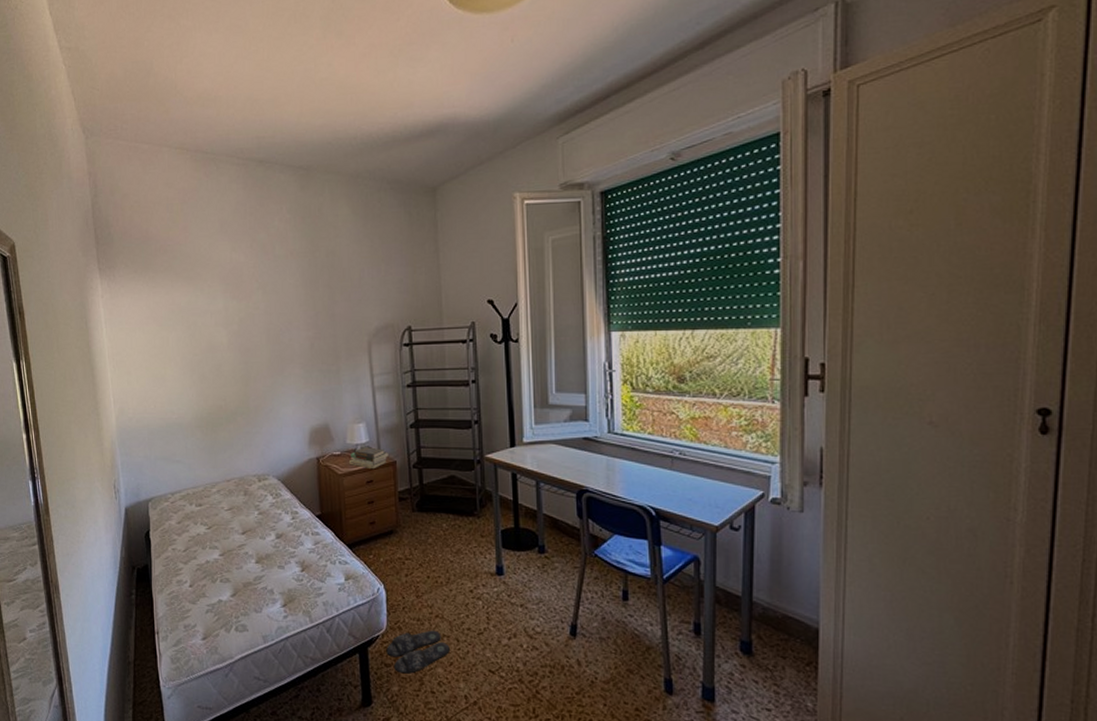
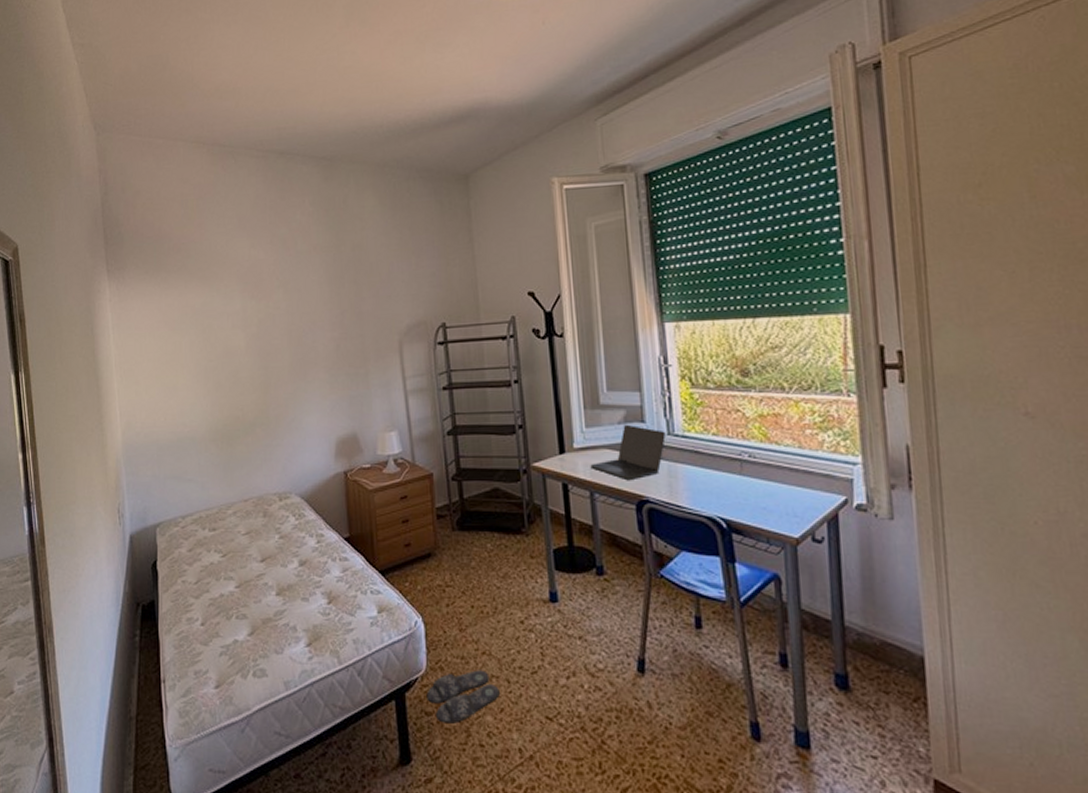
books: present [349,447,388,470] -> none [381,458,424,484]
laptop: none [537,422,606,472] -> present [590,424,666,481]

